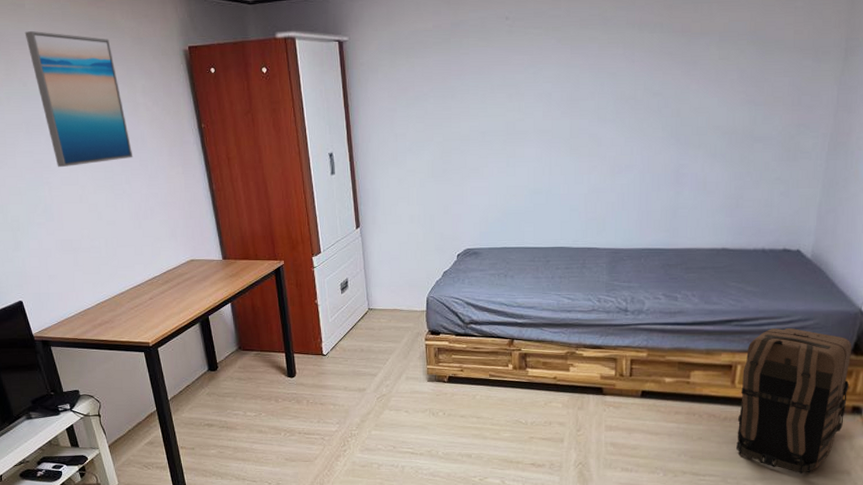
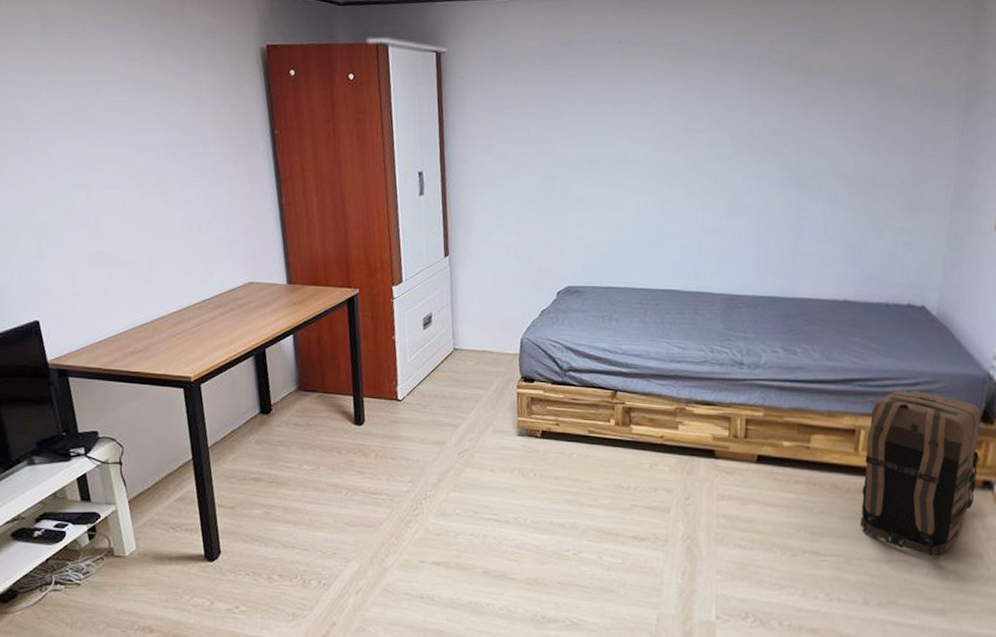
wall art: present [24,31,133,168] -> none [76,14,192,168]

